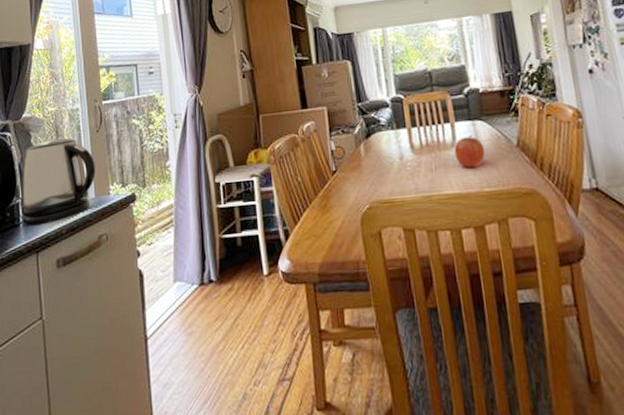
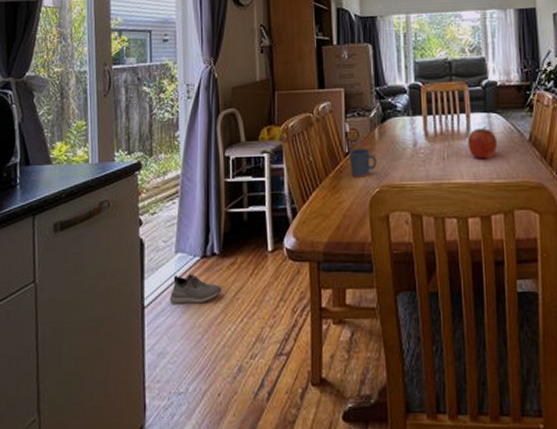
kettle: present [21,138,96,225] -> none [19,100,101,187]
athletic shoe: none [170,301,222,334] -> present [169,273,222,304]
mug: none [336,165,366,196] -> present [349,148,377,178]

